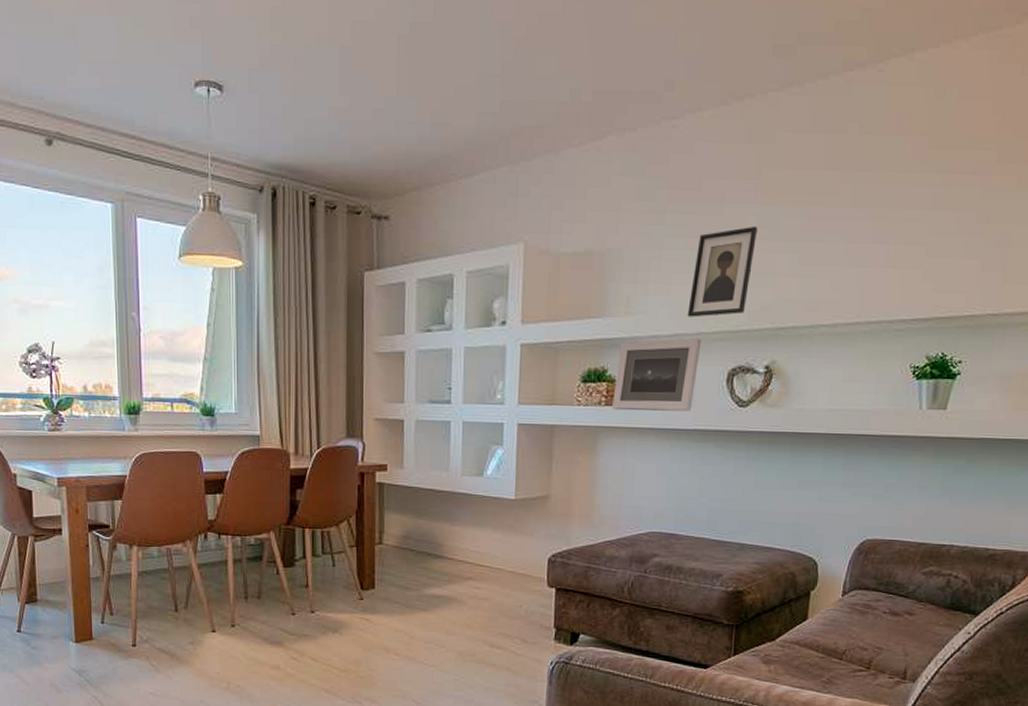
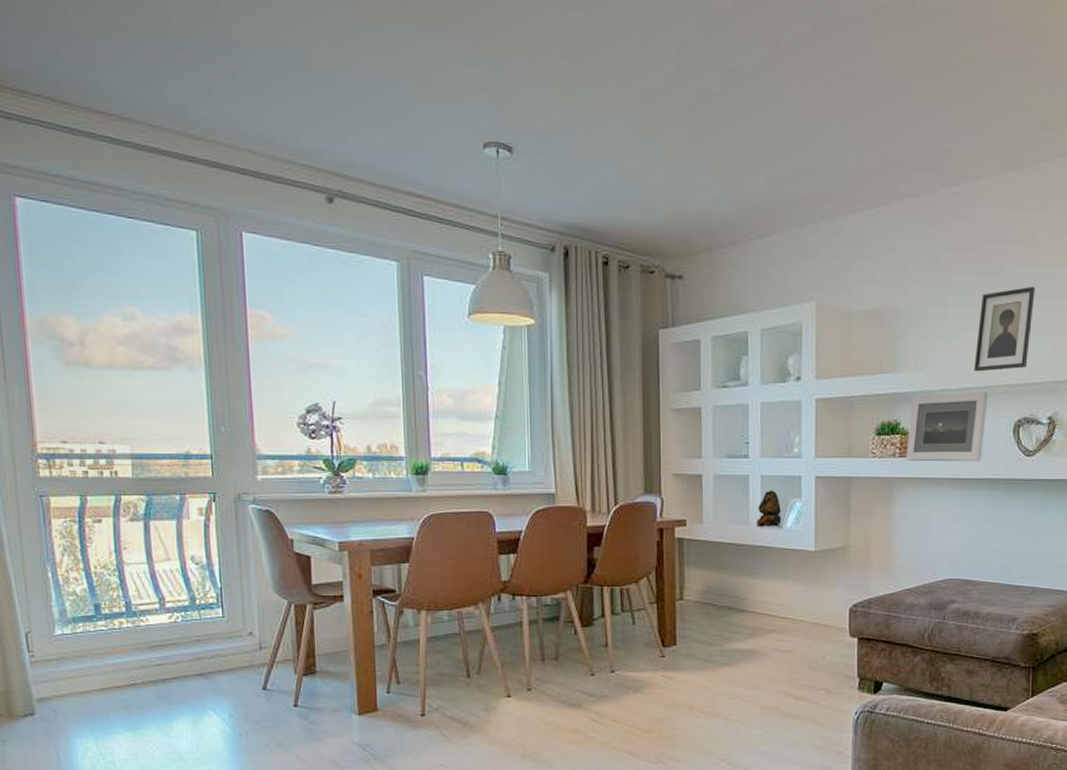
decorative figurine: none [457,436,483,475] -> present [756,490,782,527]

